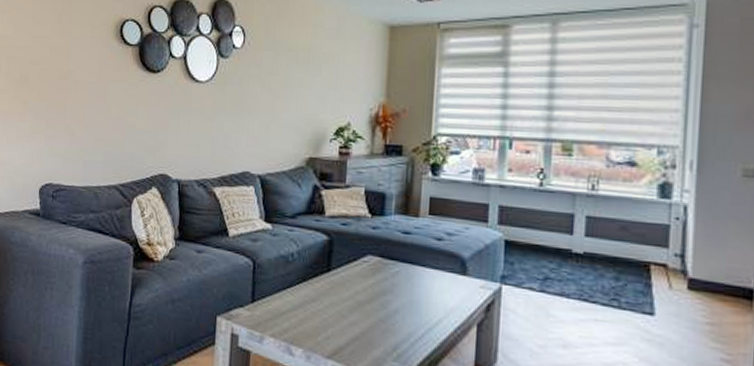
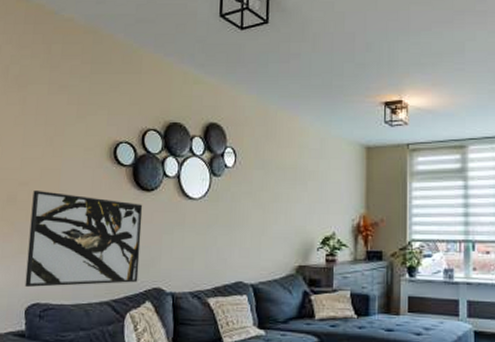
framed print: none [38,70,149,168] -> present [24,191,143,287]

